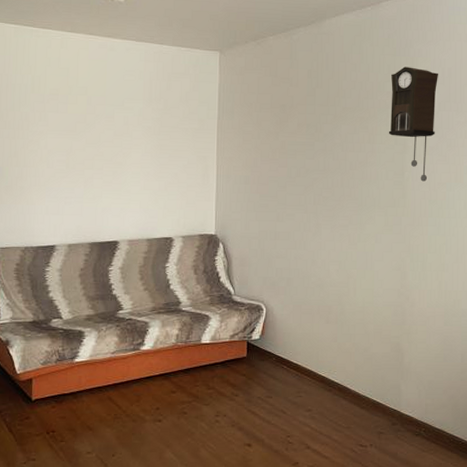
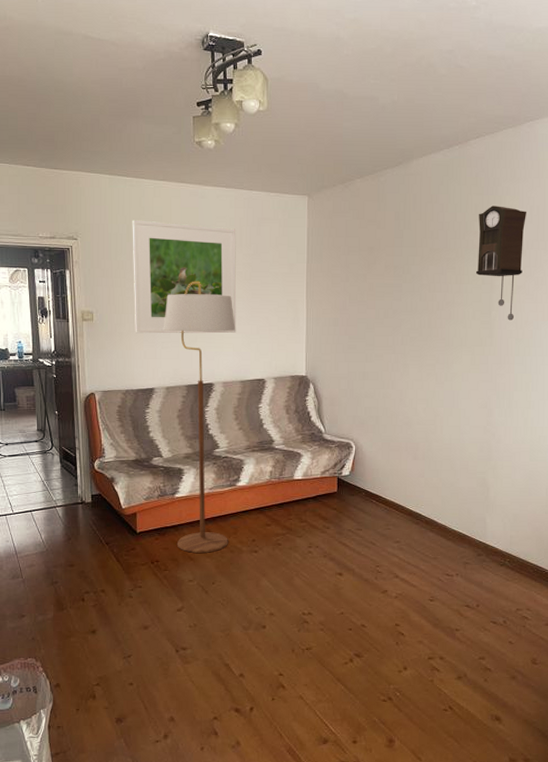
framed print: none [36,71,146,189] -> present [132,220,237,334]
floor lamp: none [67,135,144,422] -> present [164,281,236,553]

